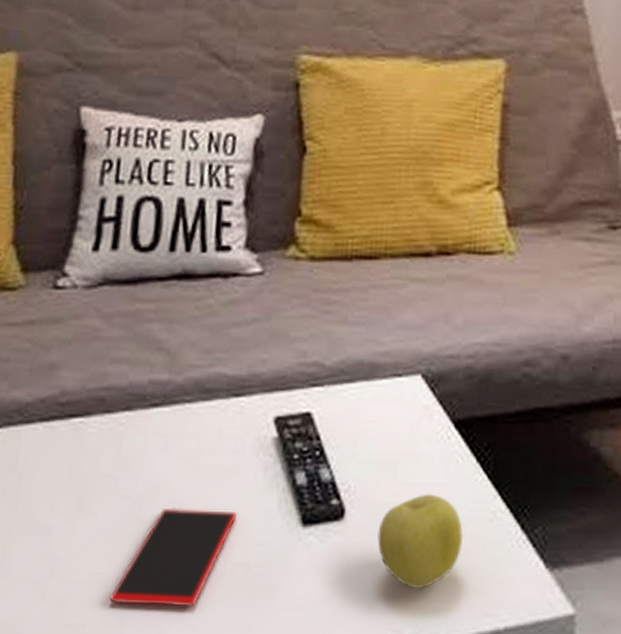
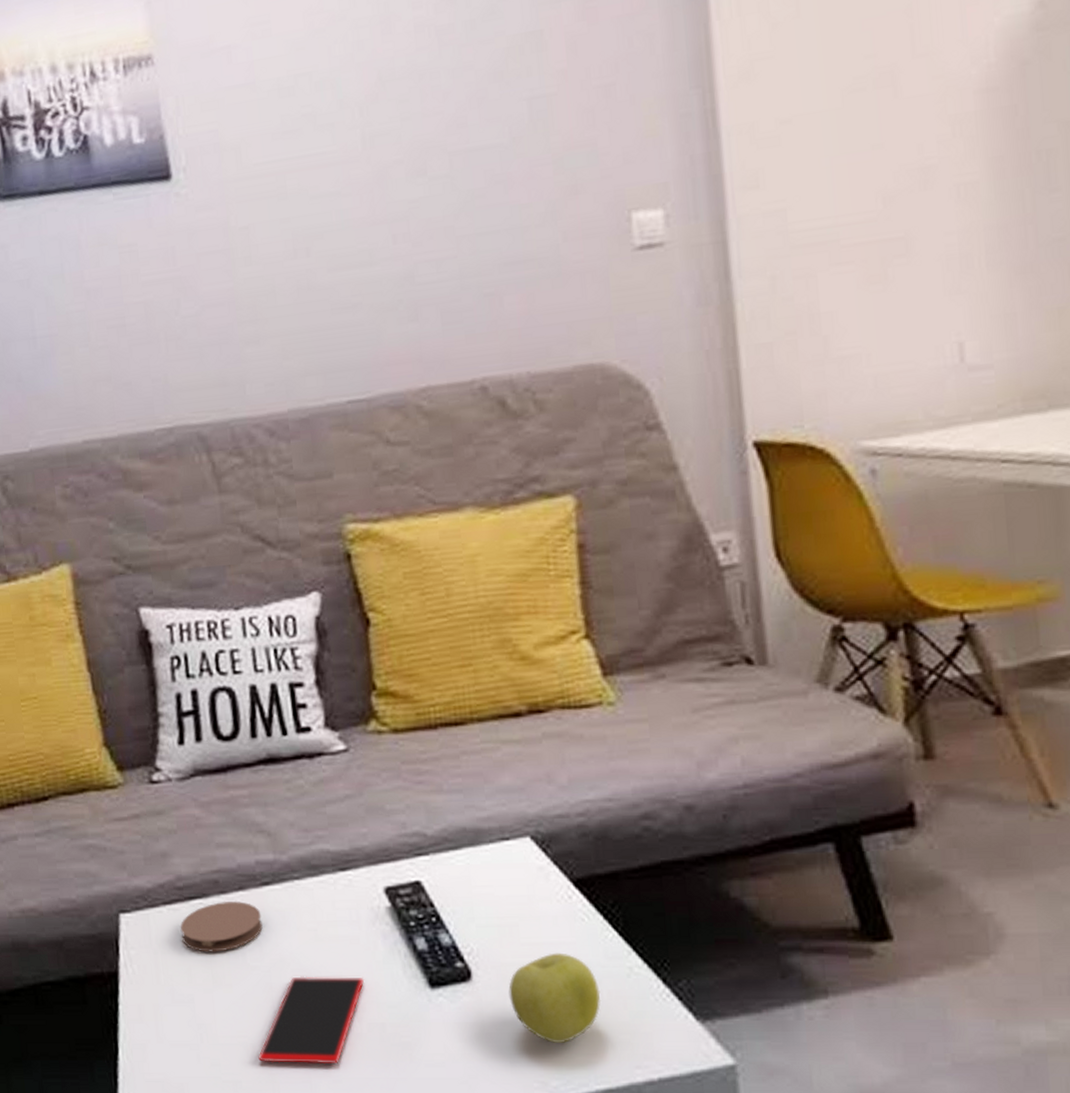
coaster: none [53,422,144,477] -> present [180,901,263,952]

